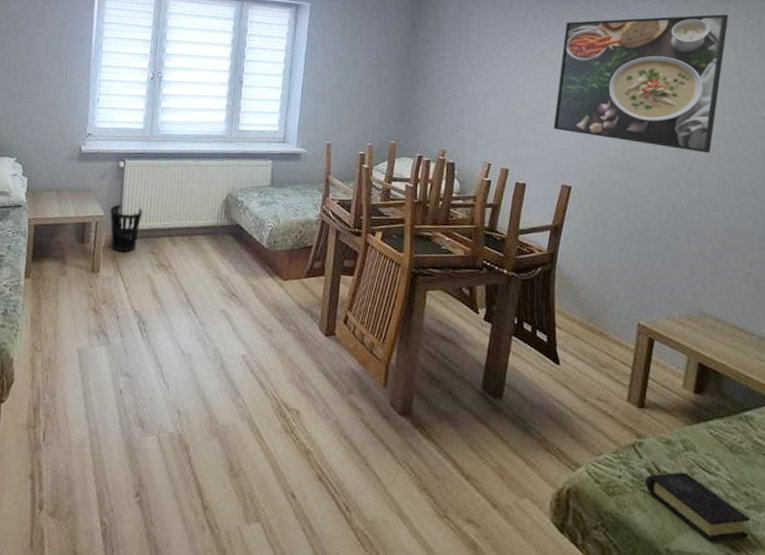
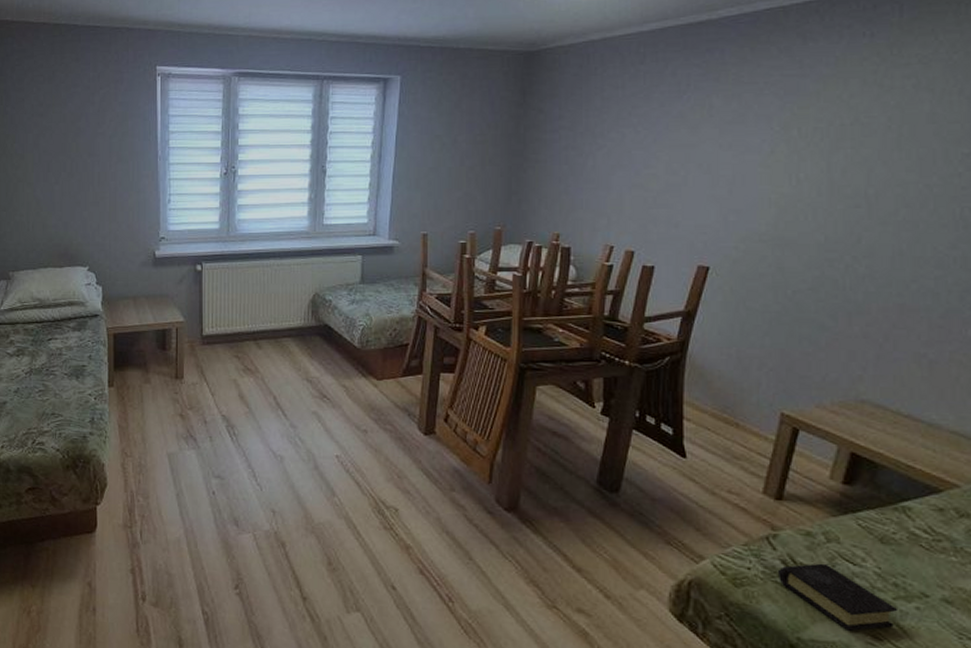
wastebasket: present [110,204,143,253] -> none [190,309,224,358]
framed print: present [553,14,729,153] -> none [691,50,927,220]

